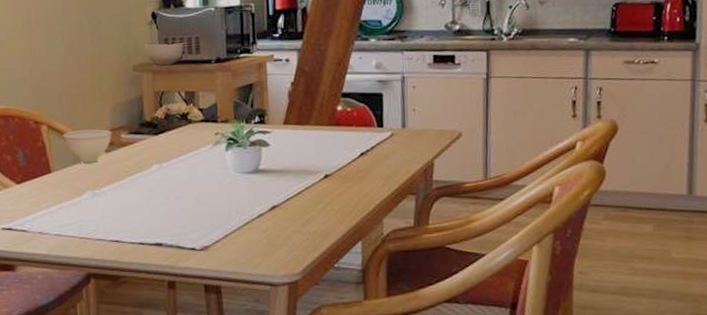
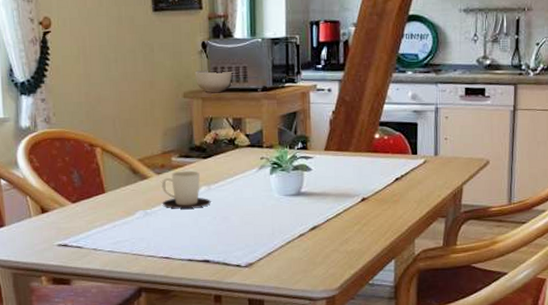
bowl: present [63,129,112,163] -> none [116,152,163,184]
cup: none [110,148,163,188] -> present [161,170,211,208]

